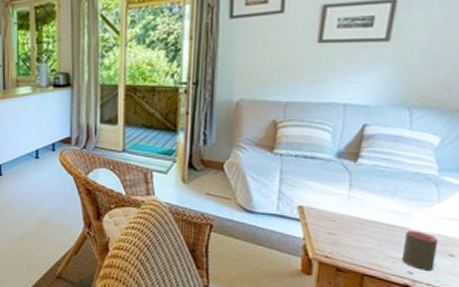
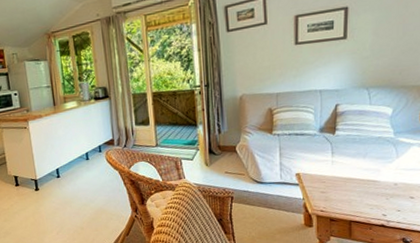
cup: present [402,231,439,271] -> none [376,182,401,212]

